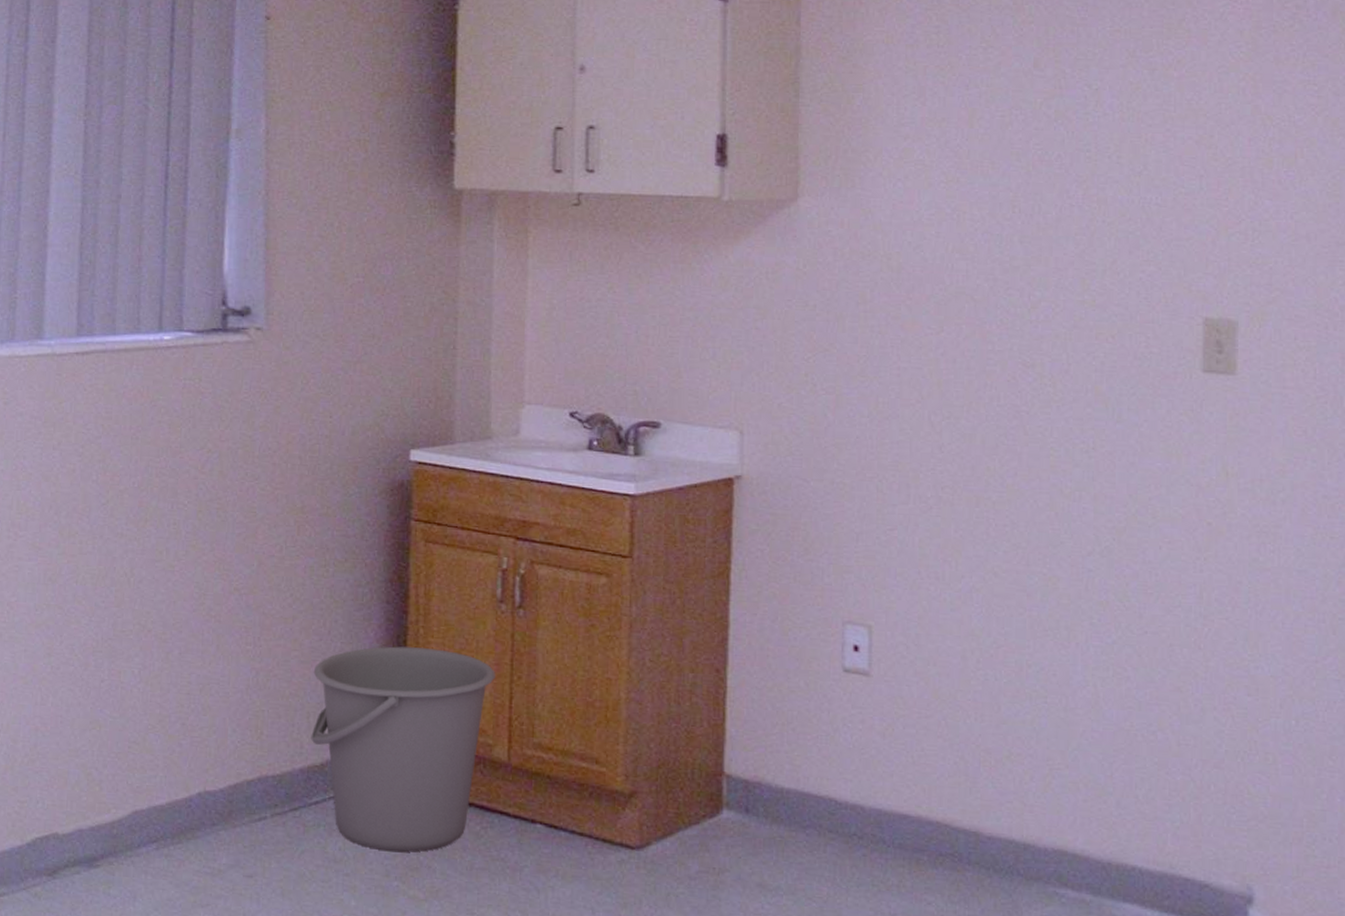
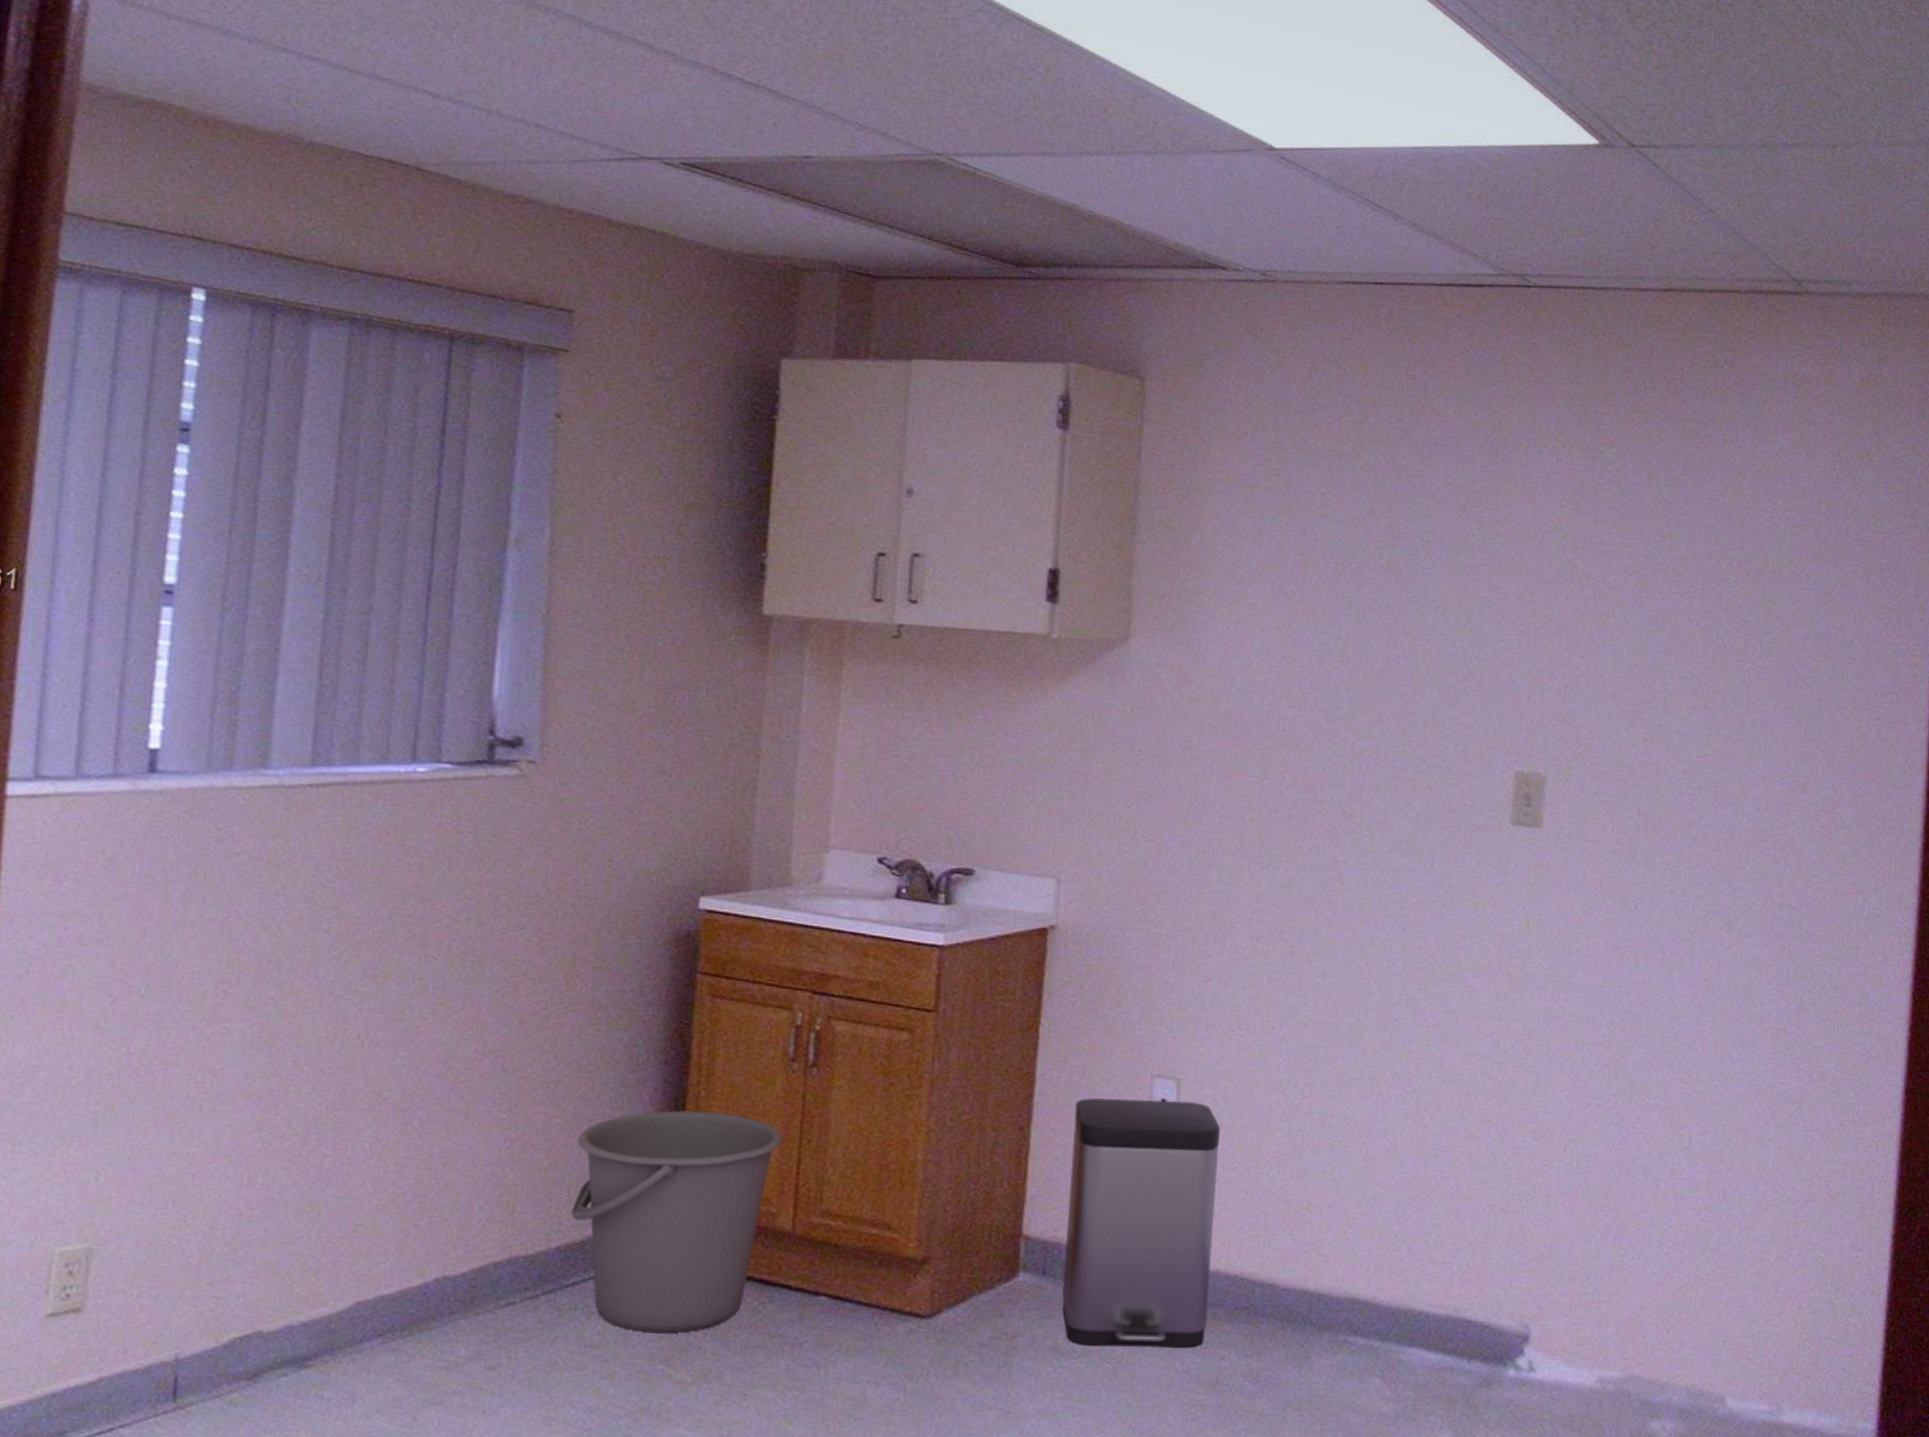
pedal bin: none [766,643,915,891] -> present [1062,1098,1221,1348]

